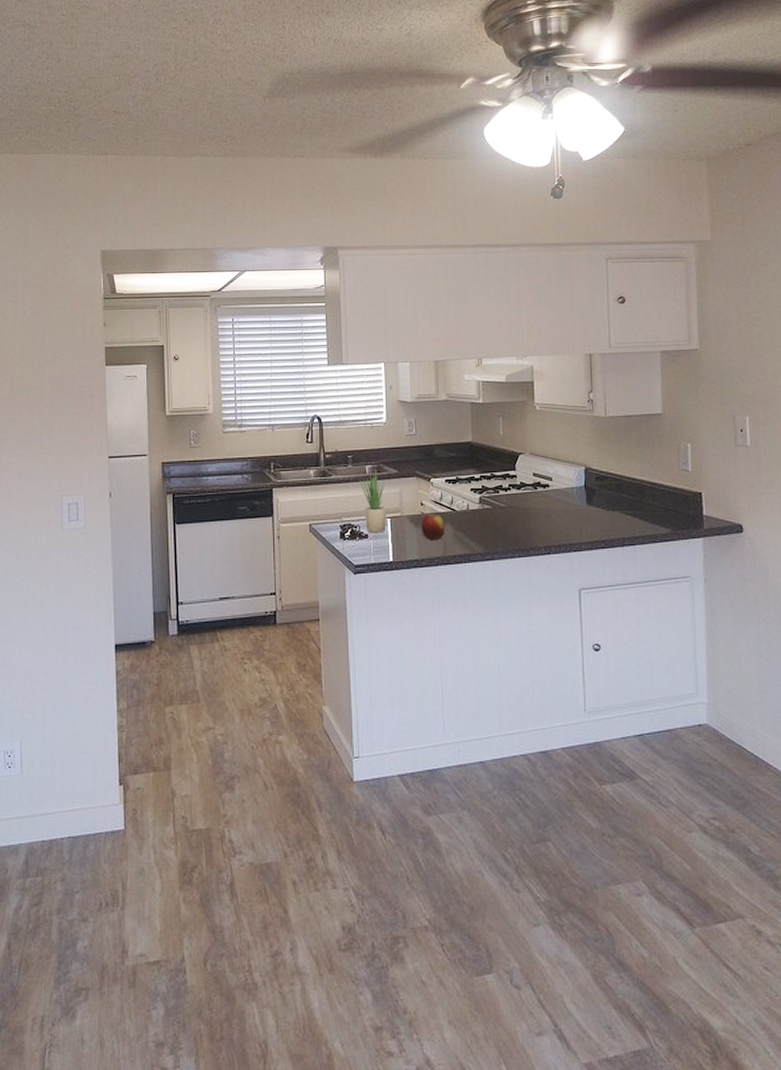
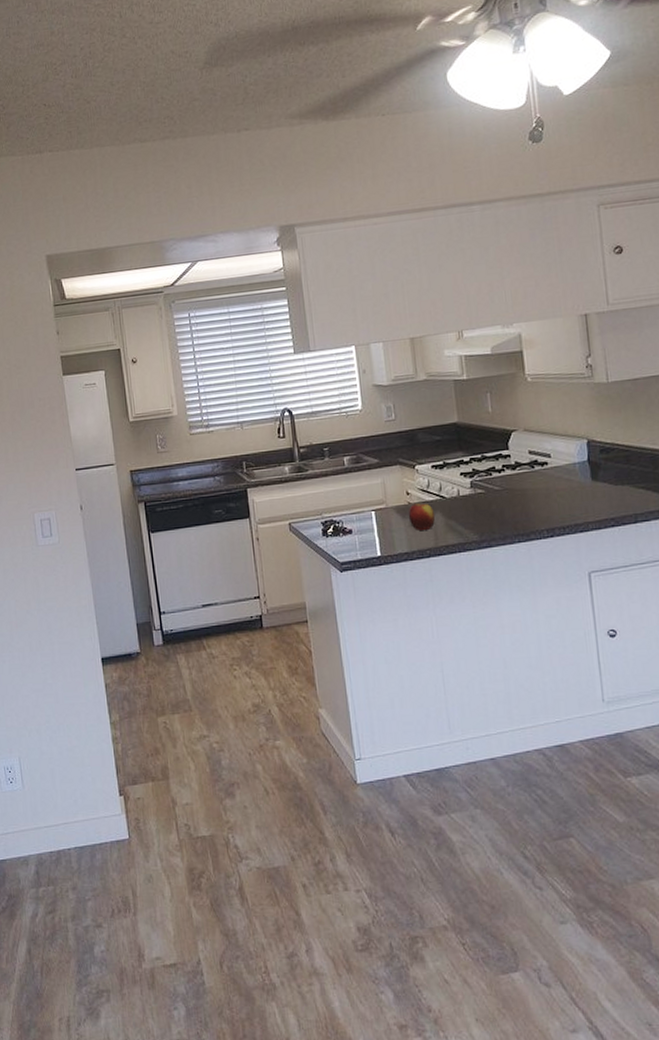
potted plant: present [358,467,388,533] -> none [337,458,371,528]

